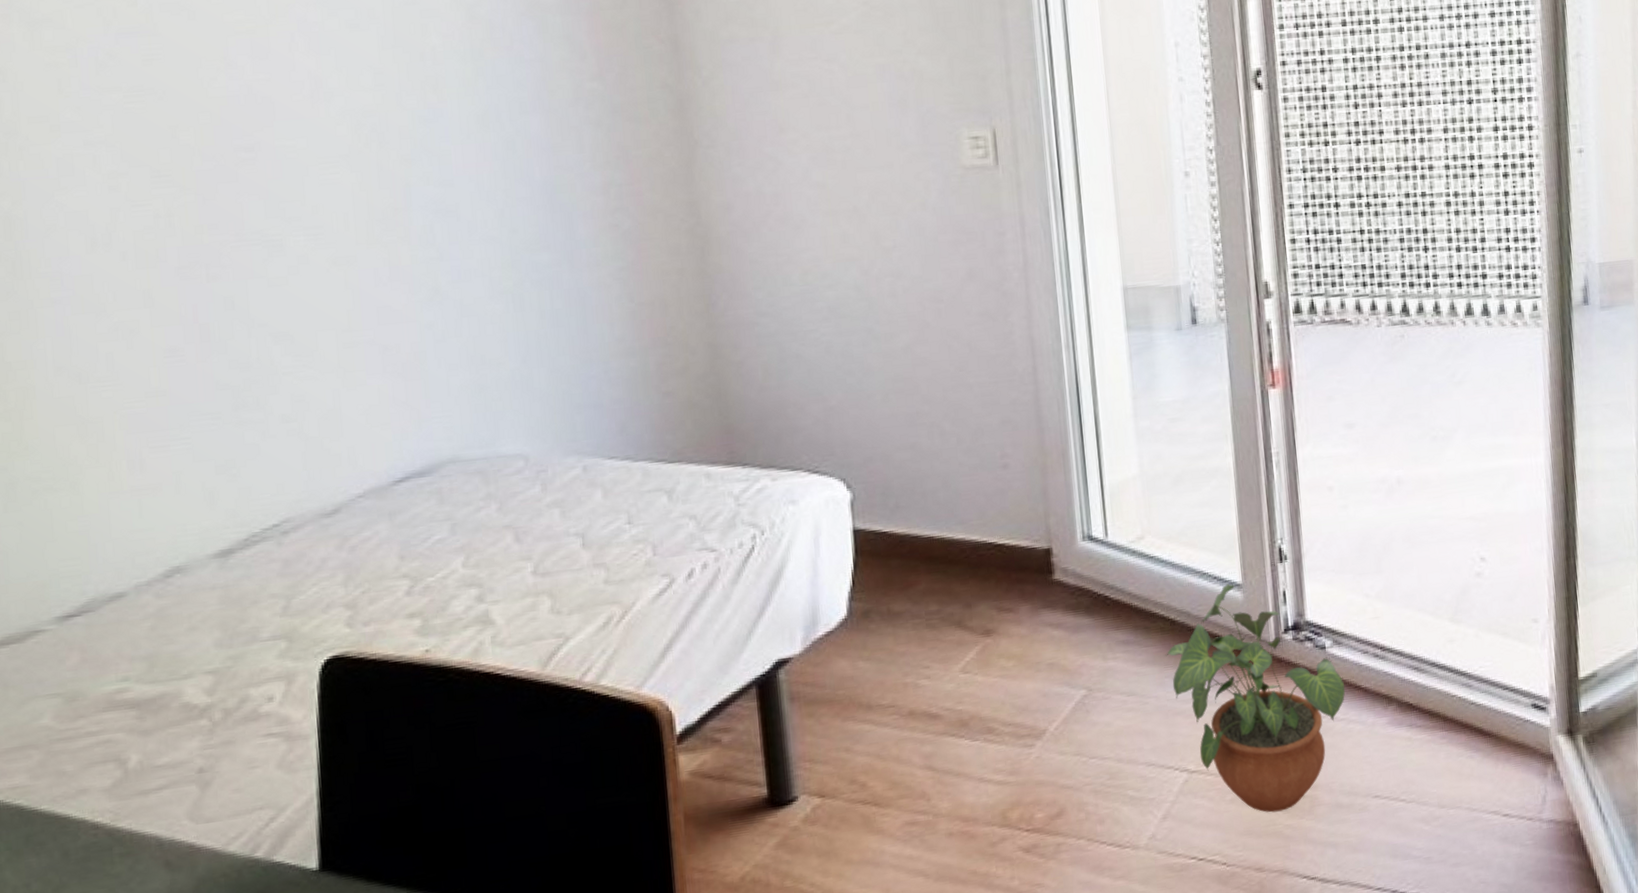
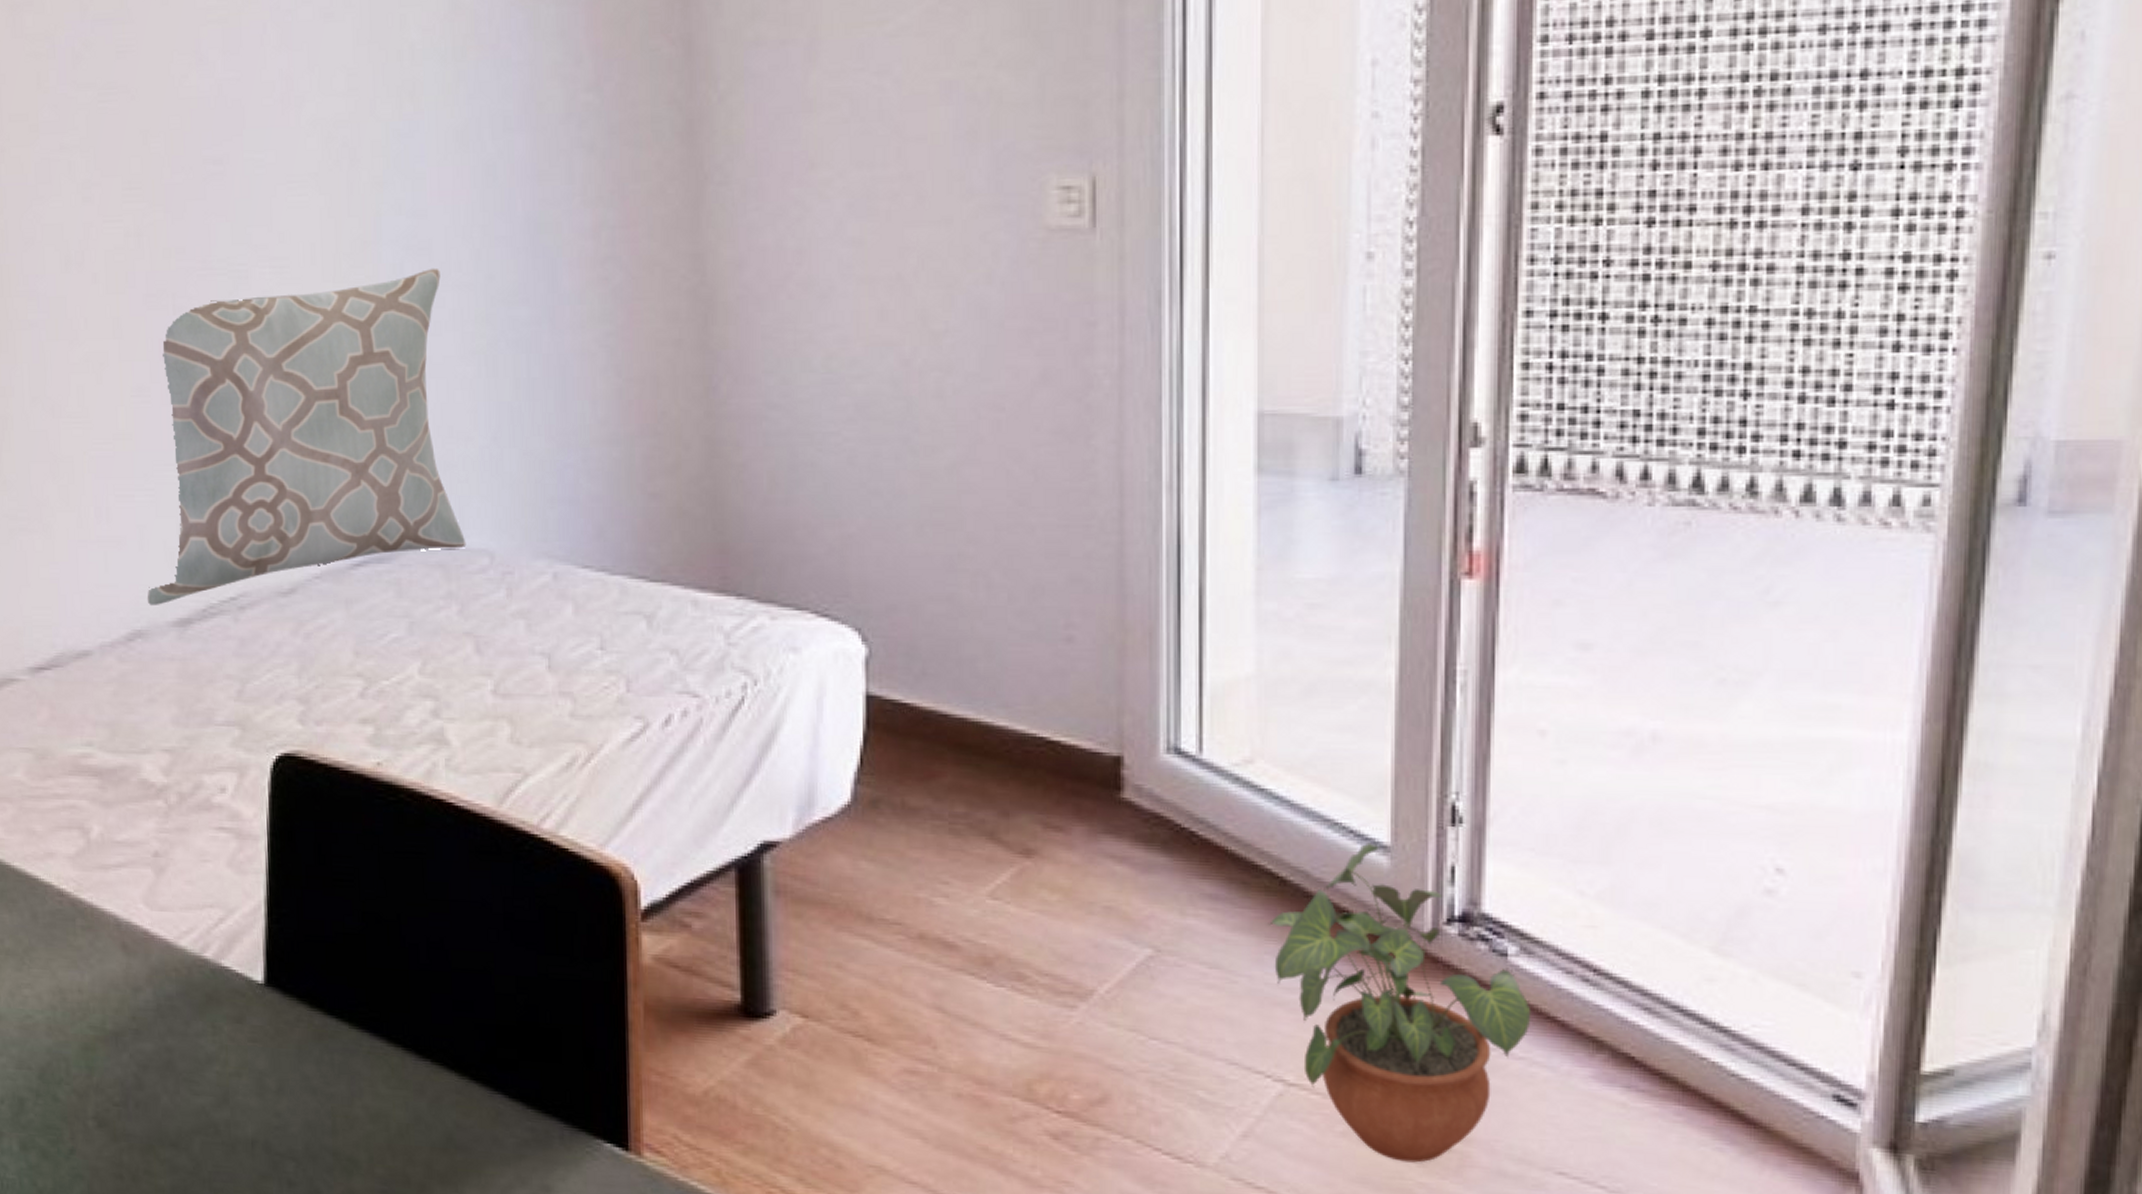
pillow: none [185,226,502,543] -> present [147,268,466,606]

